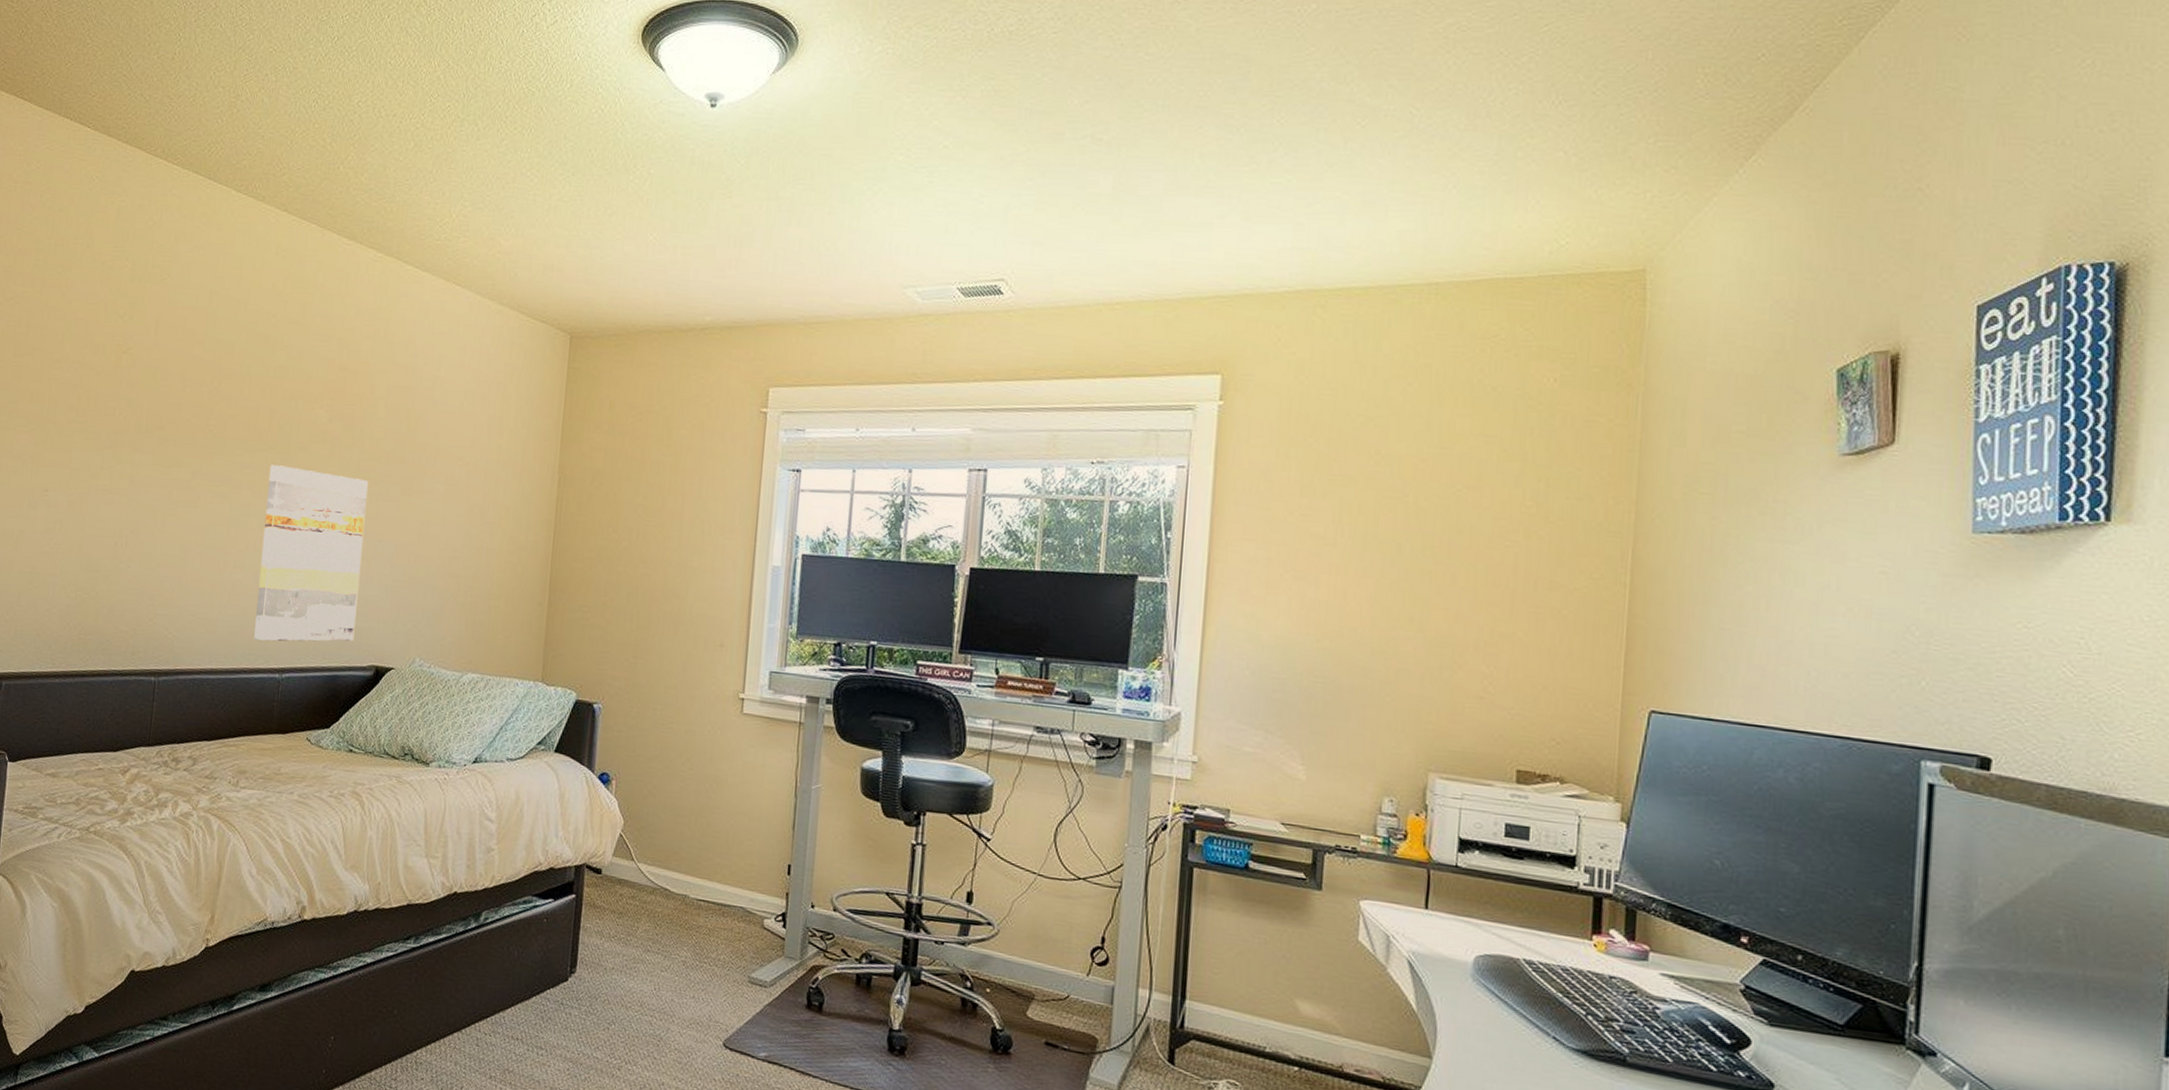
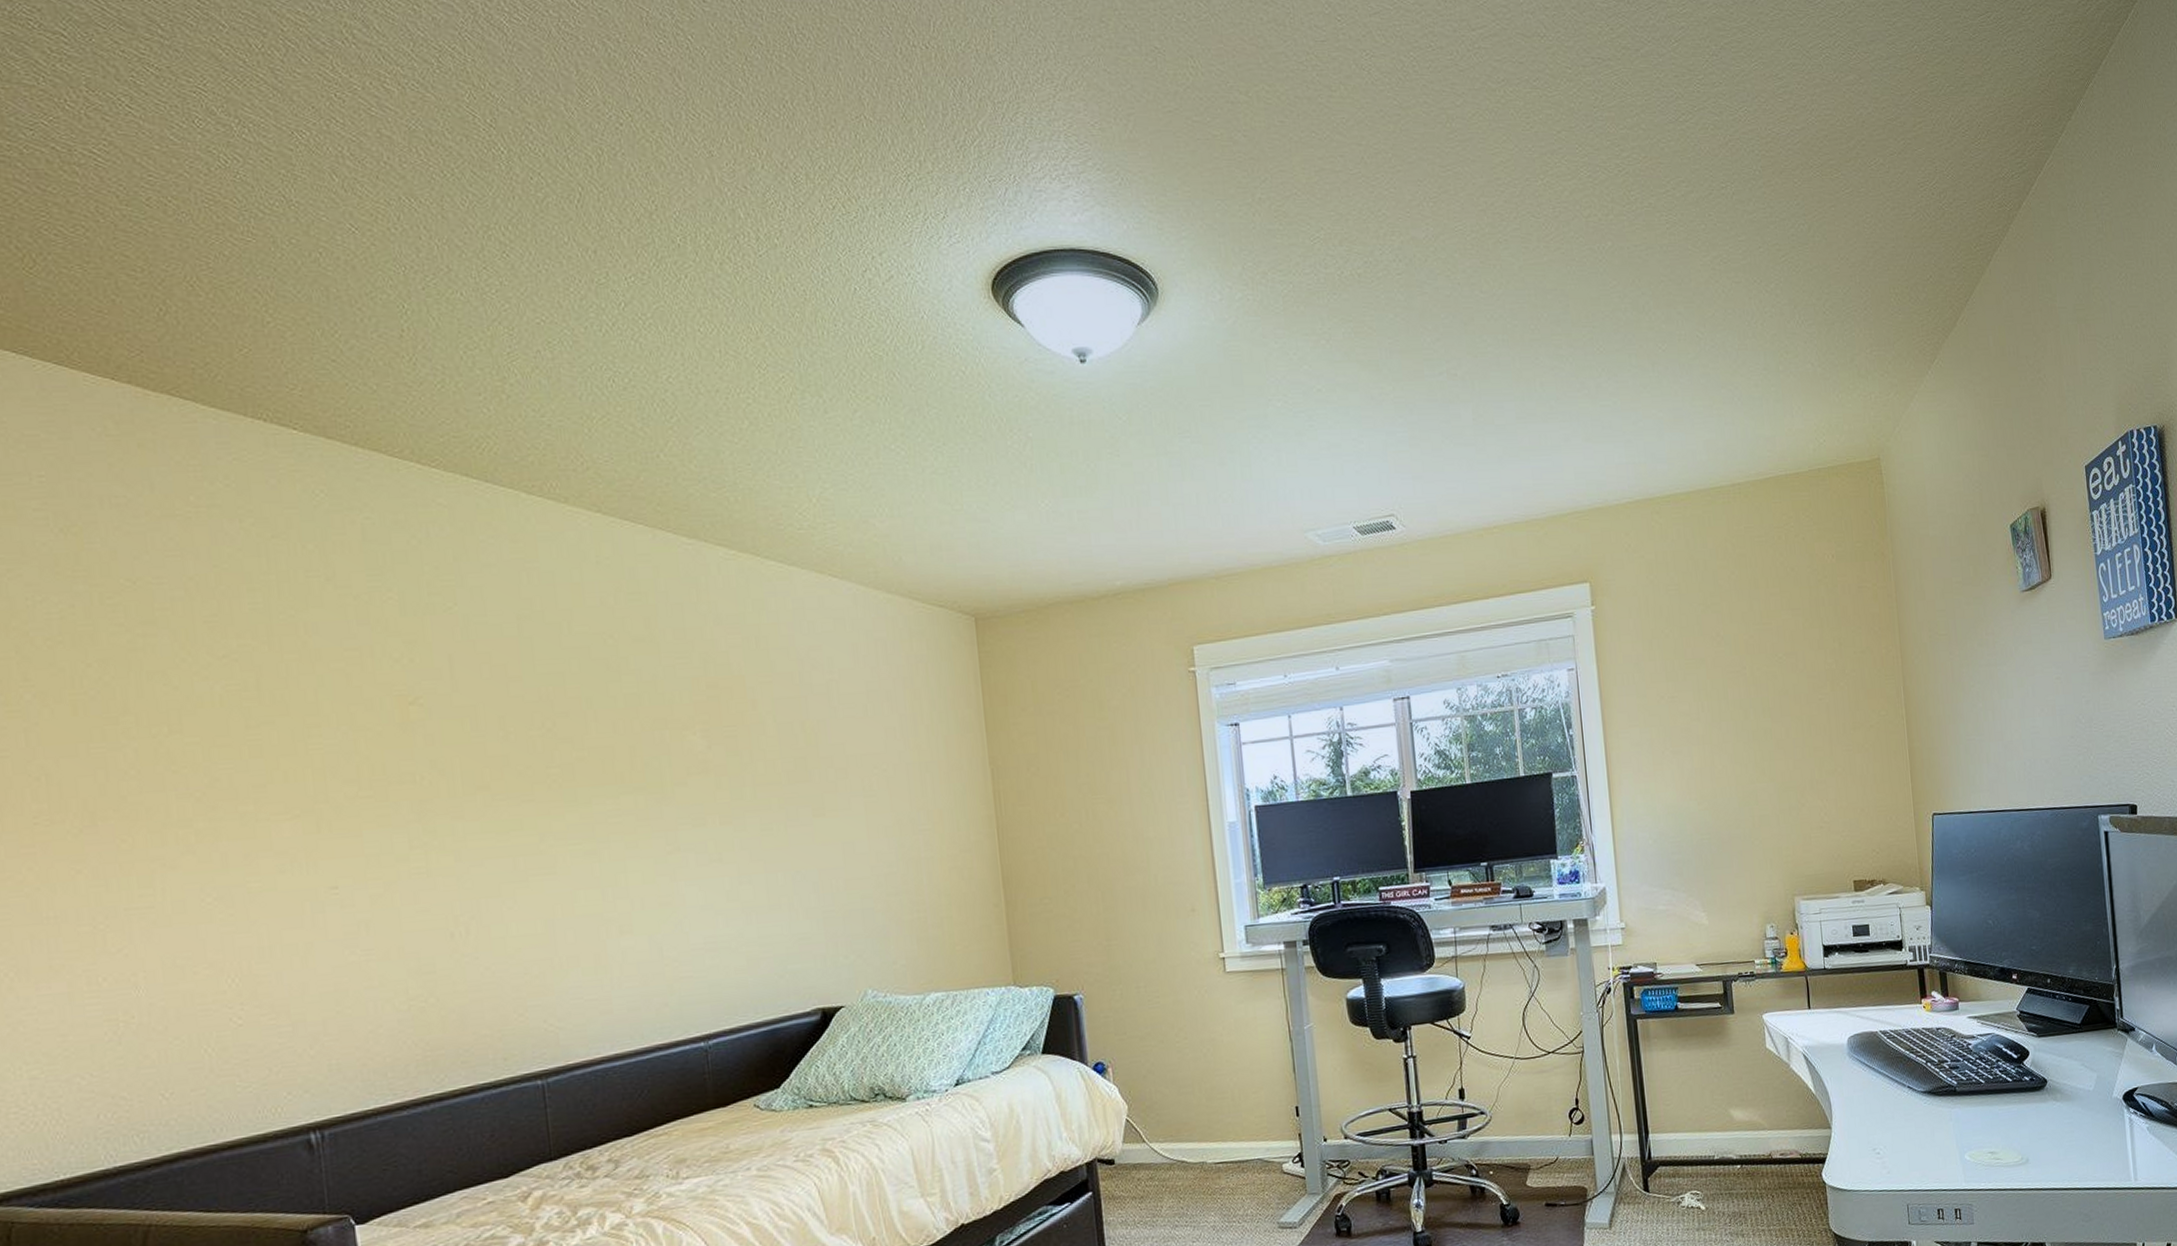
wall art: present [254,465,369,642] -> none [642,806,789,1011]

